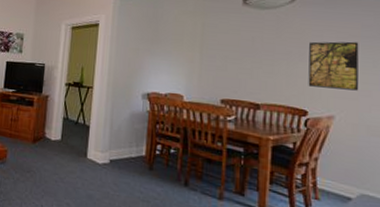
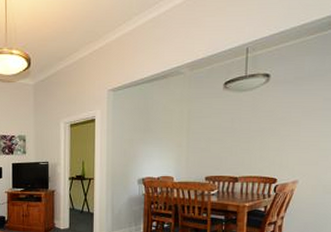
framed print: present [308,41,359,91] -> none [278,114,321,157]

